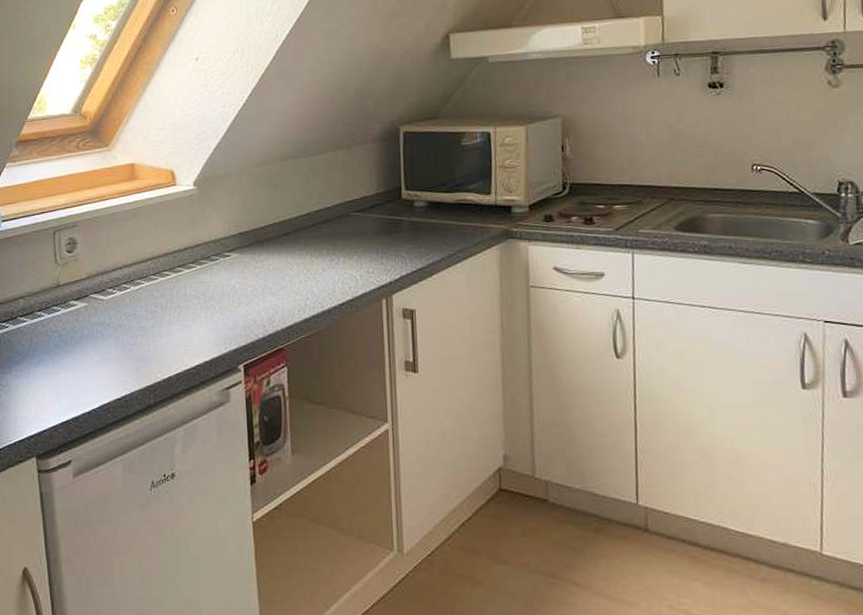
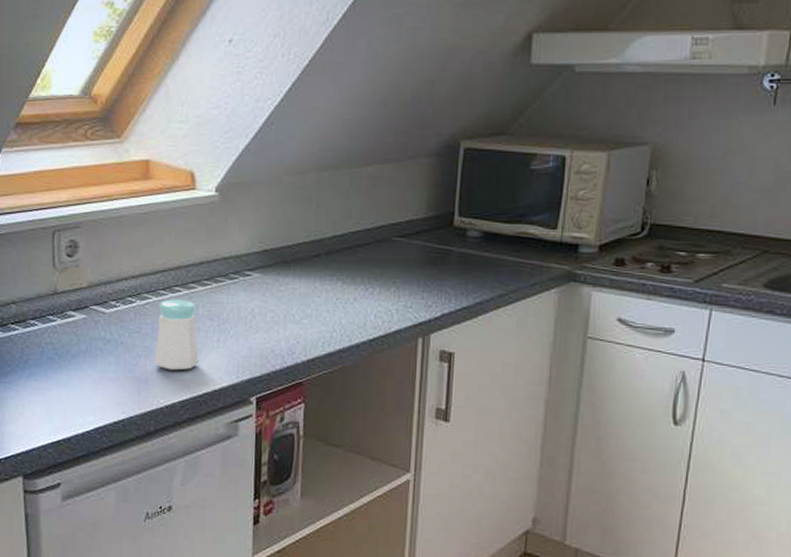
salt shaker: none [150,282,190,347] -> present [154,299,199,371]

